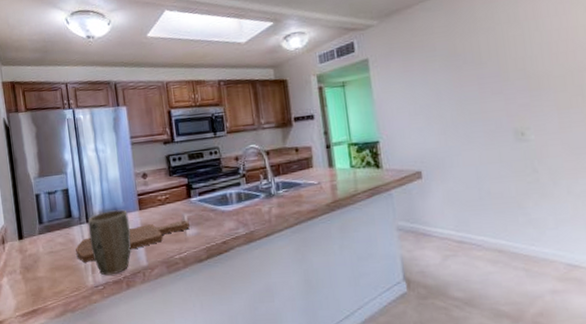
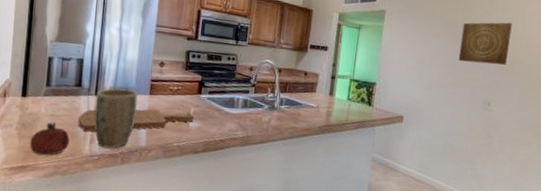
fruit: none [35,259,73,296] -> present [30,122,70,156]
wall art: none [464,33,531,94] -> present [458,22,513,65]

